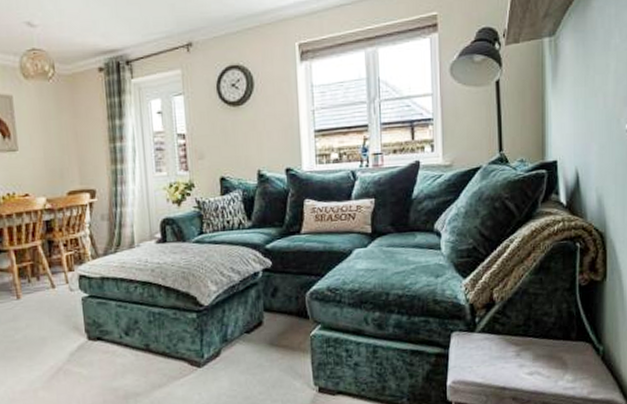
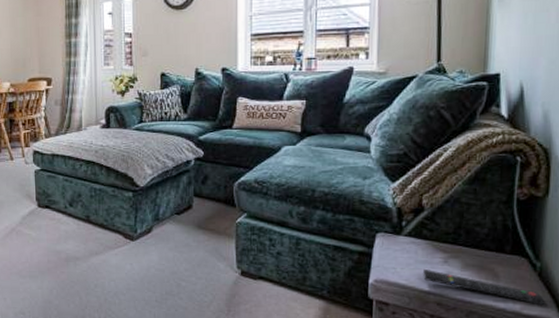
remote control: none [497,363,609,389] -> present [422,268,545,306]

